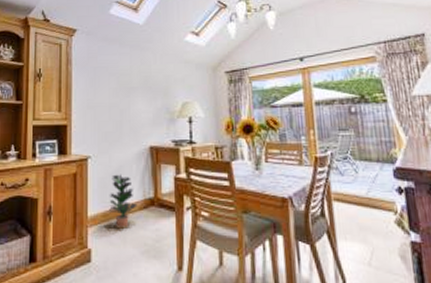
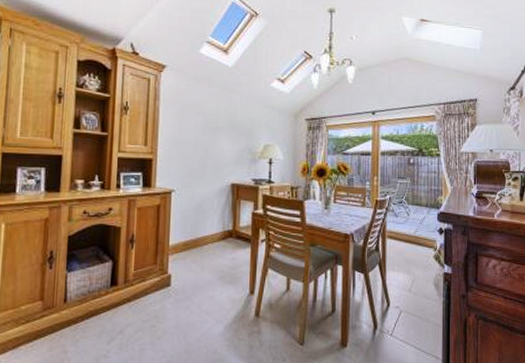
potted plant: present [109,174,138,229] -> none [190,207,217,257]

